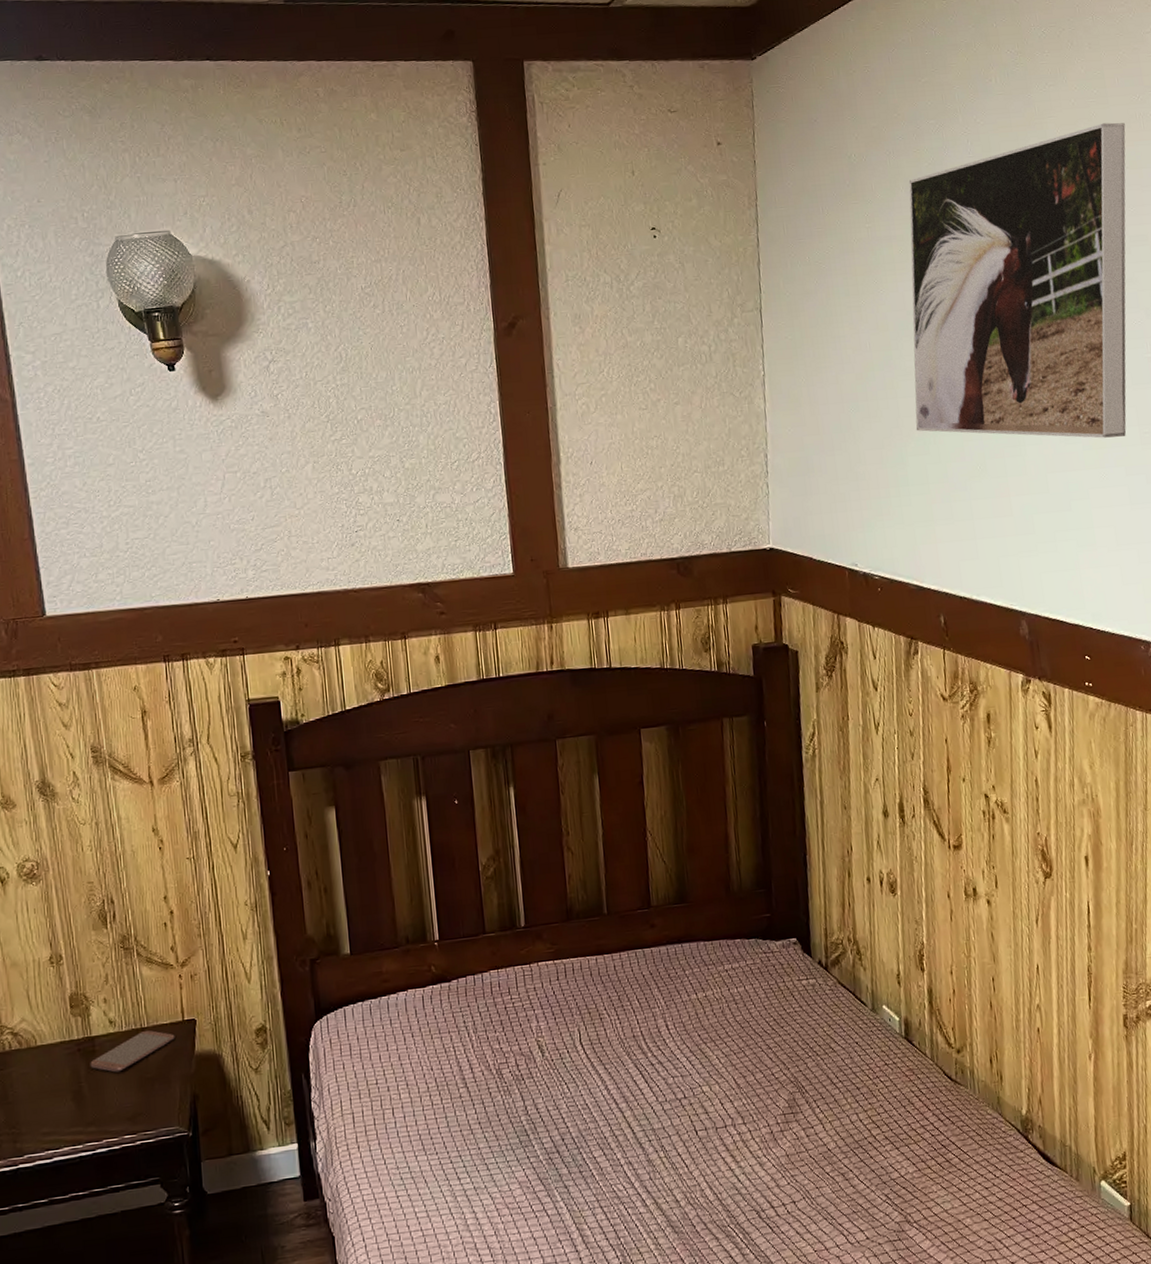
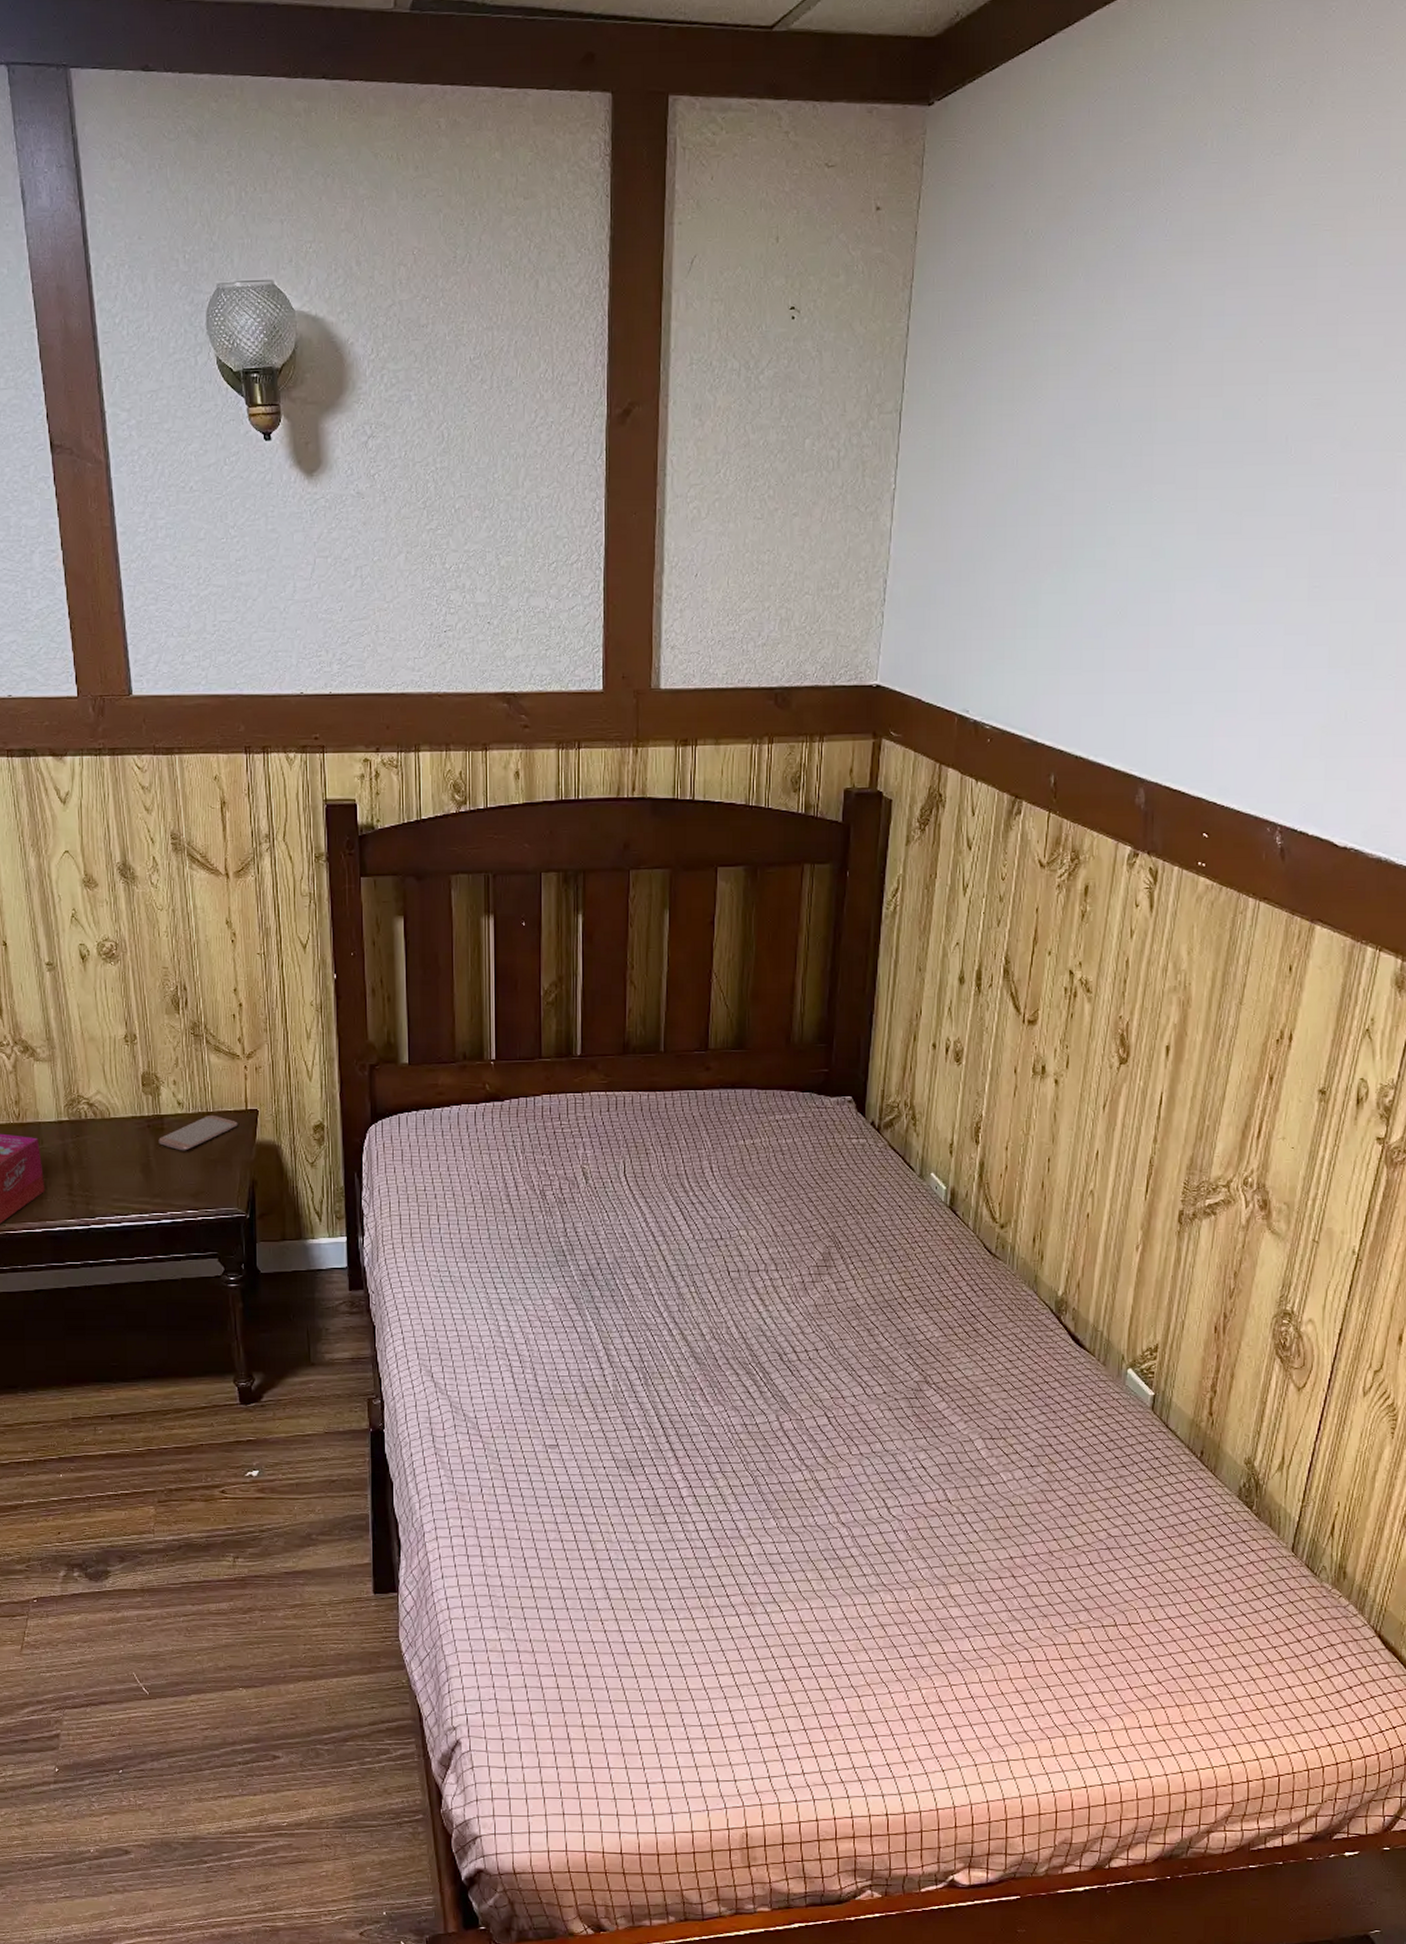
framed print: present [908,122,1127,438] -> none [1055,205,1358,589]

